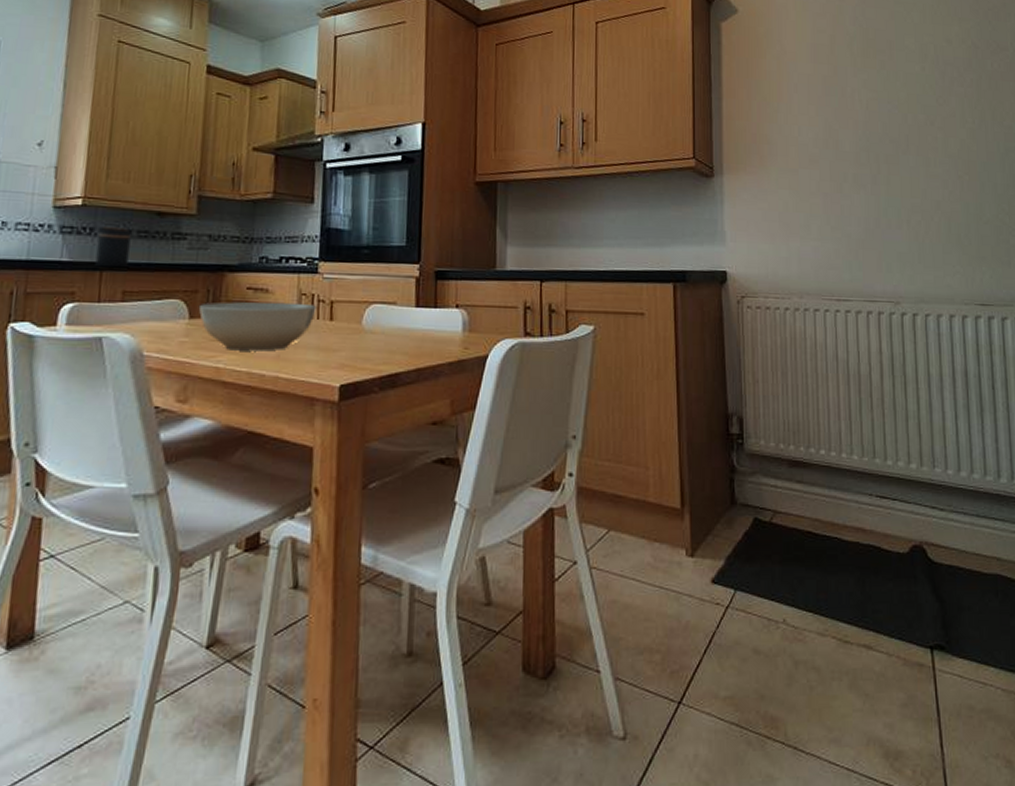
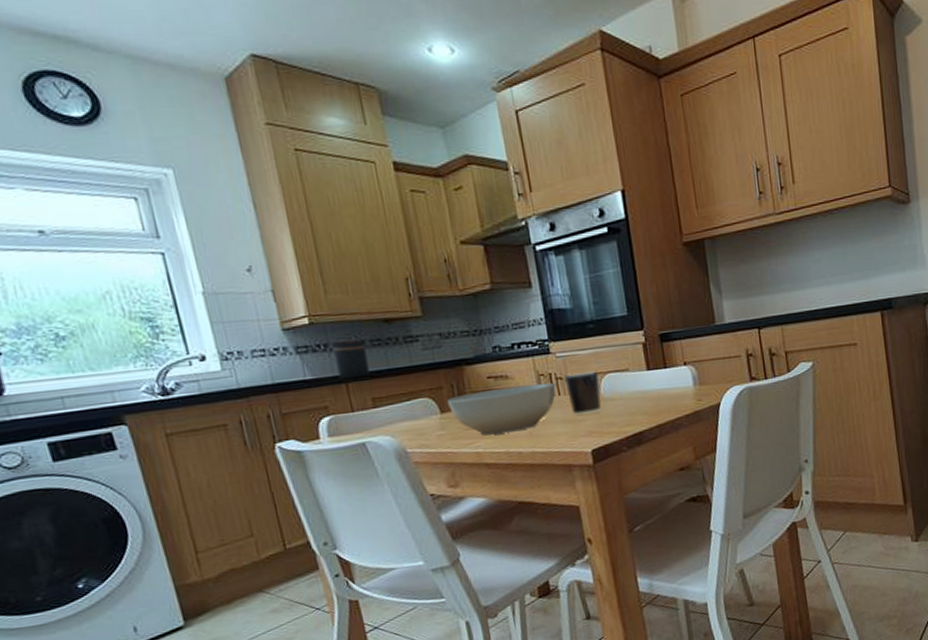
mug: none [326,298,365,346] -> present [564,371,602,417]

